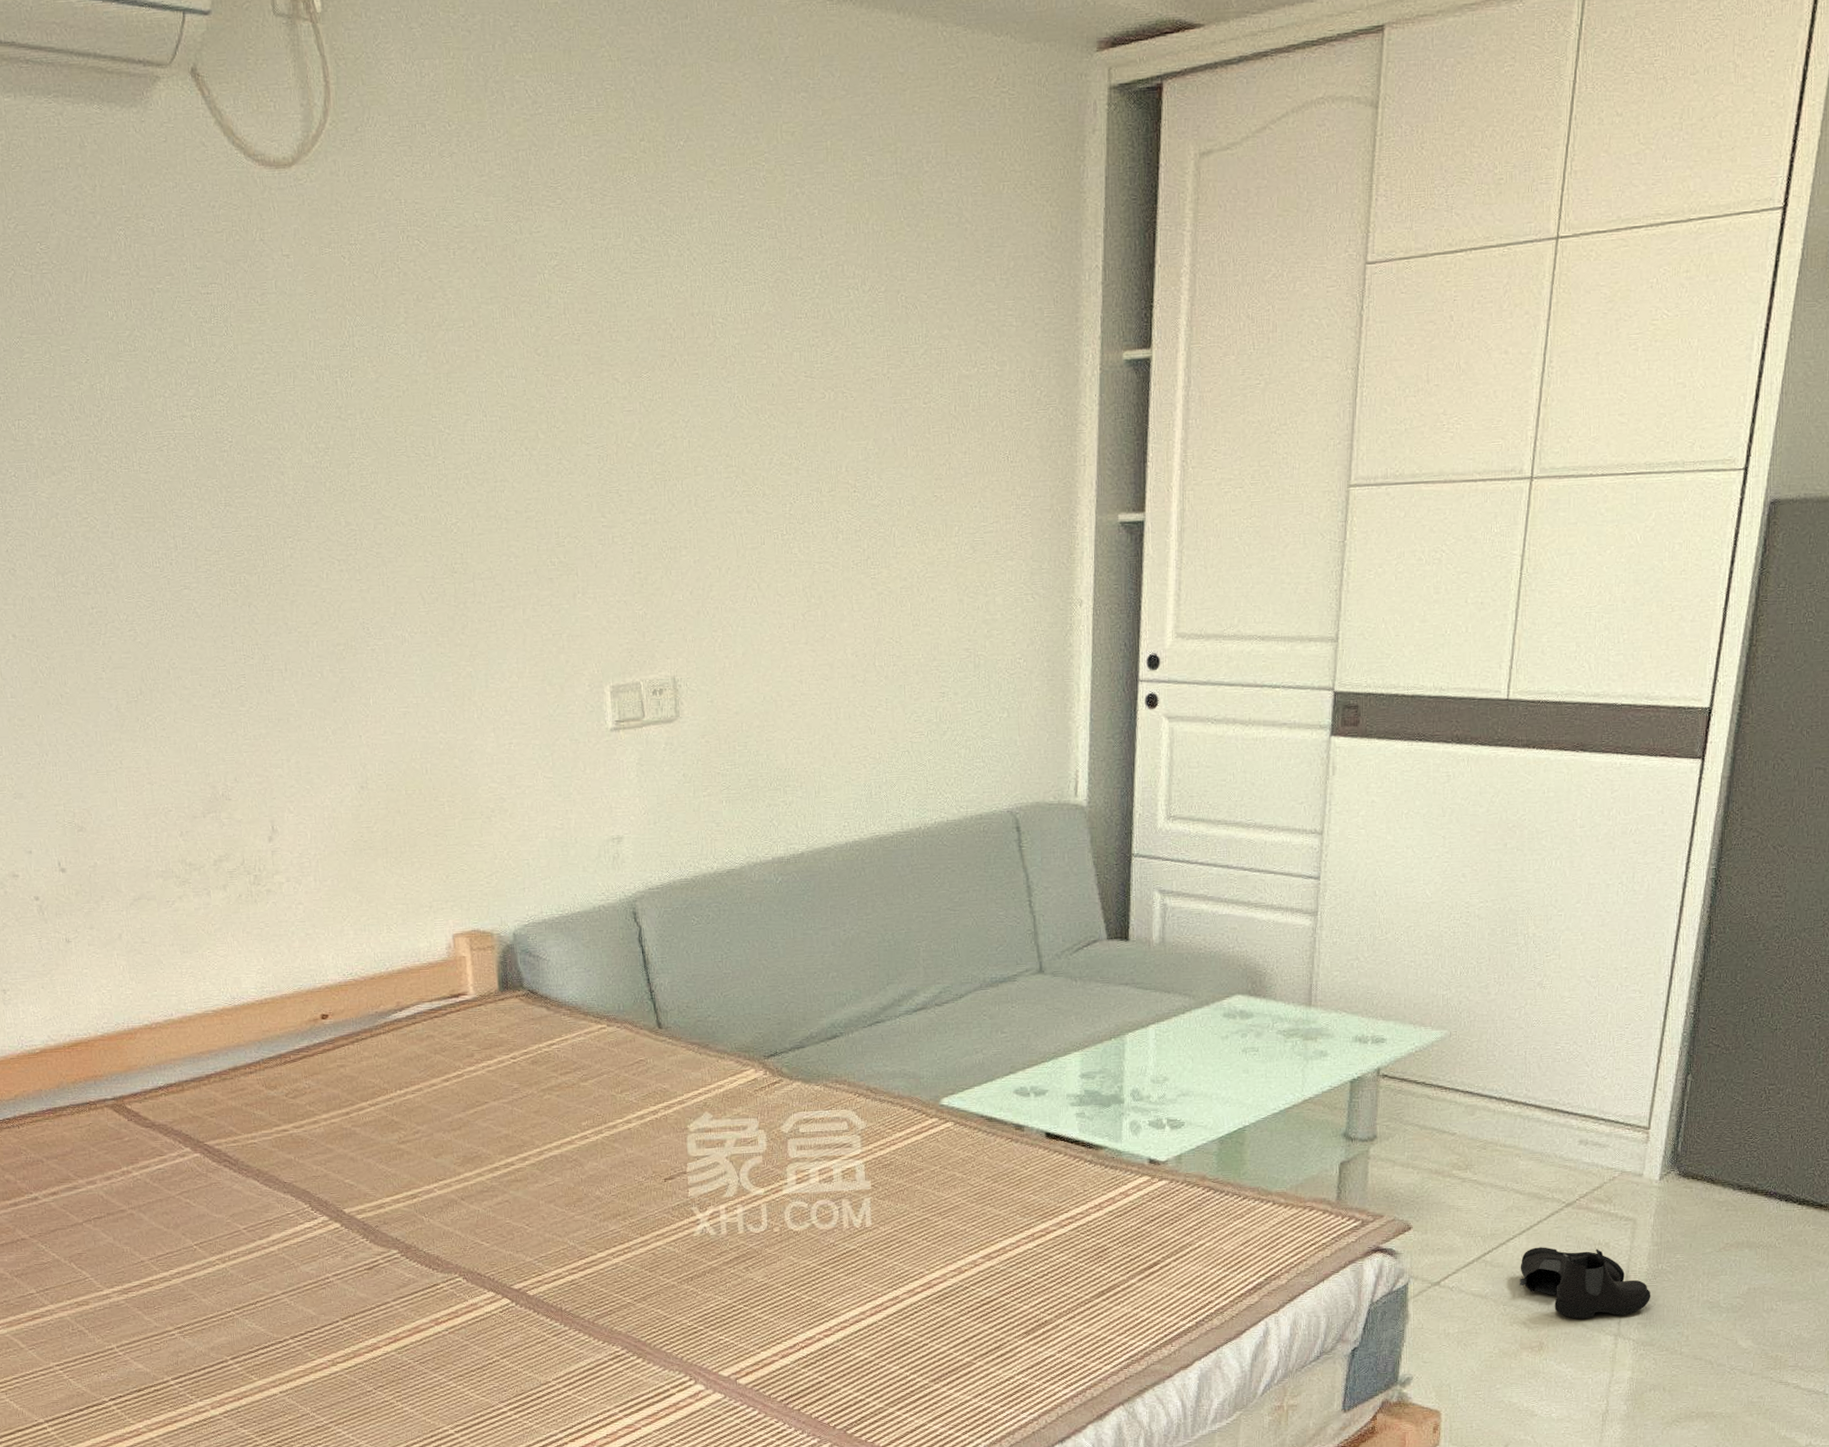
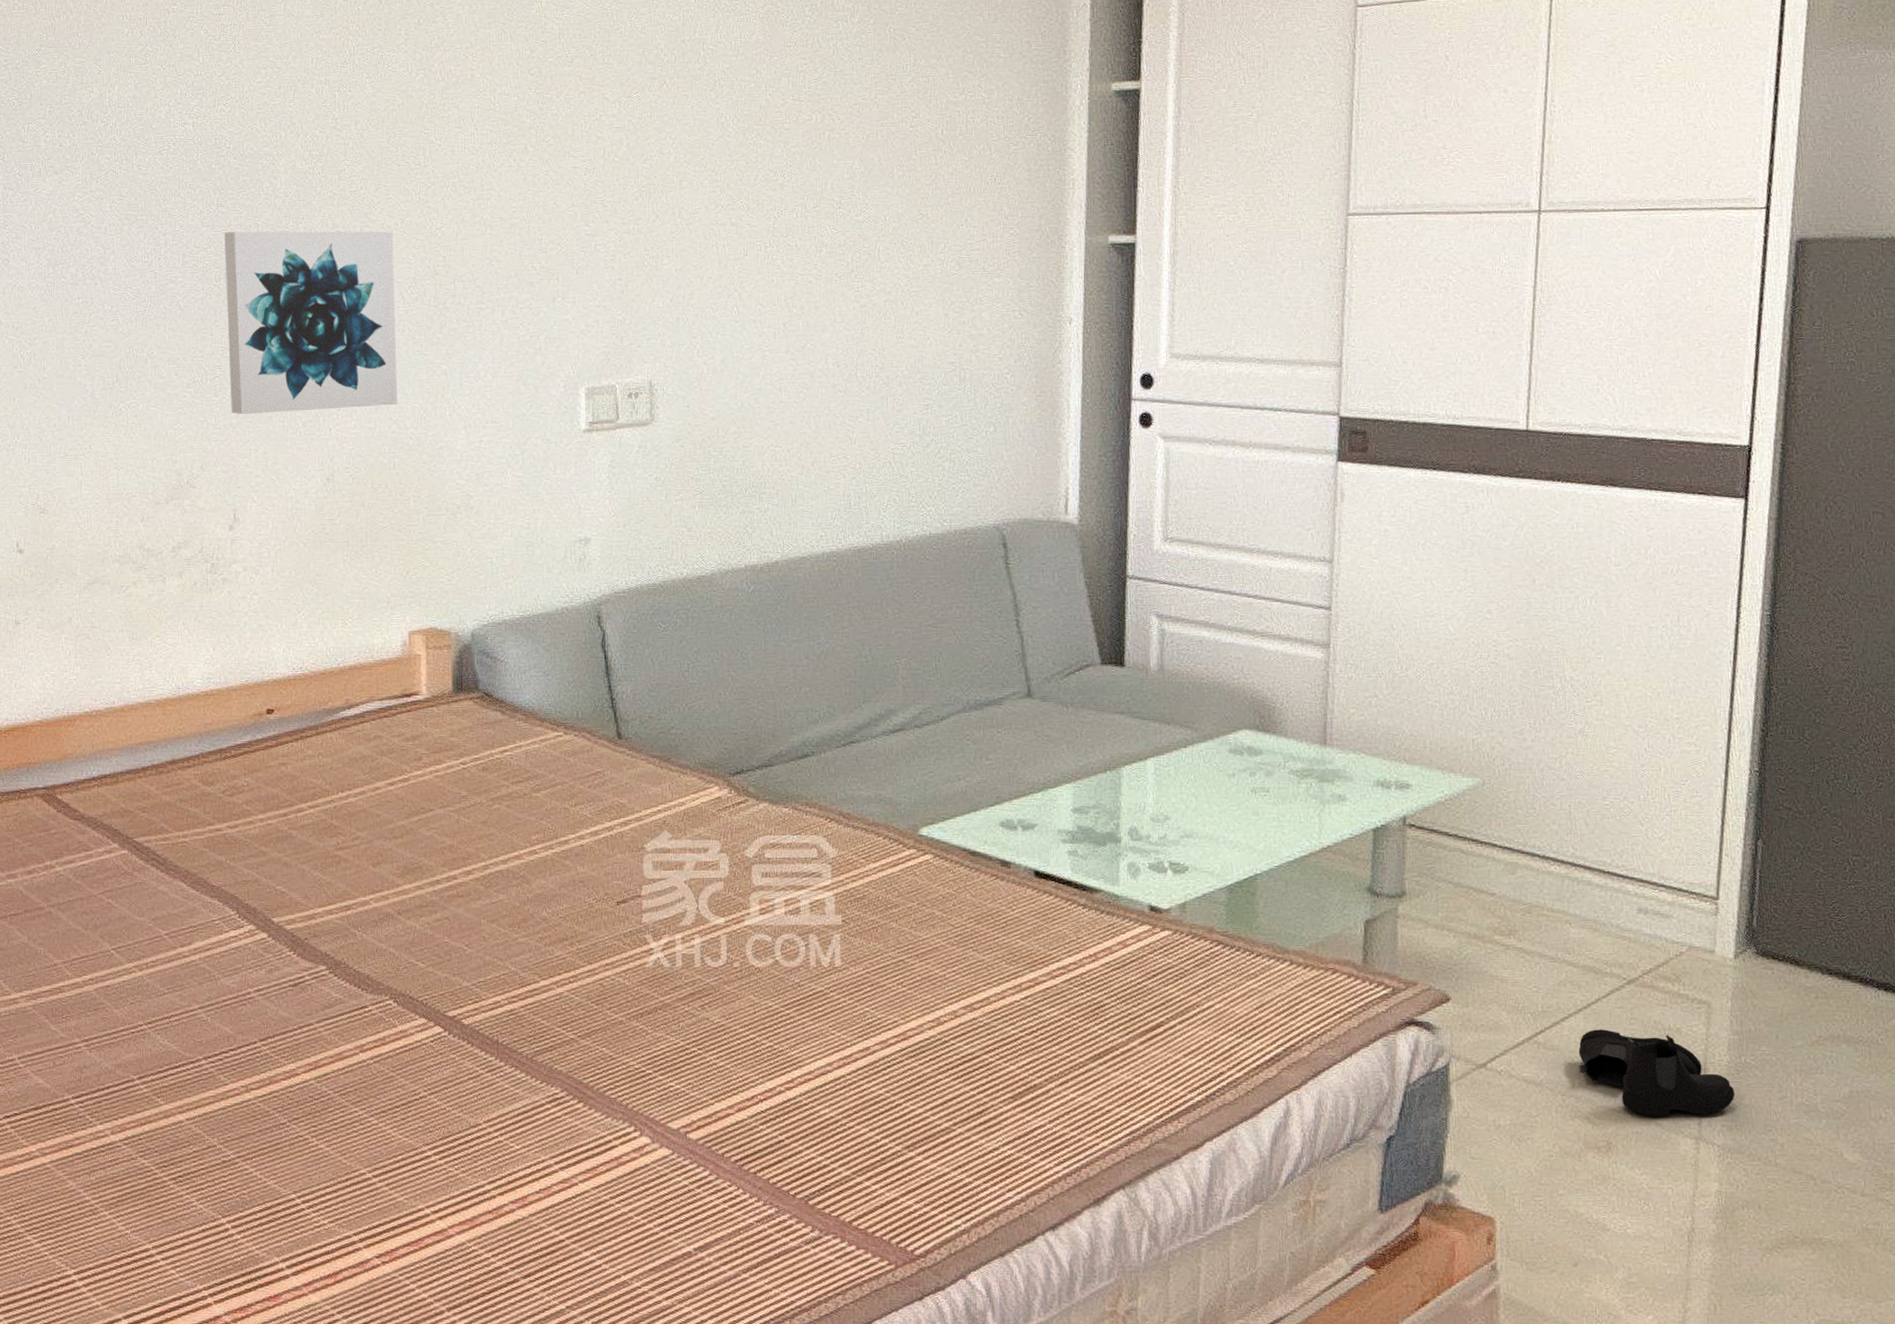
wall art: none [234,528,425,724] -> present [224,231,397,414]

